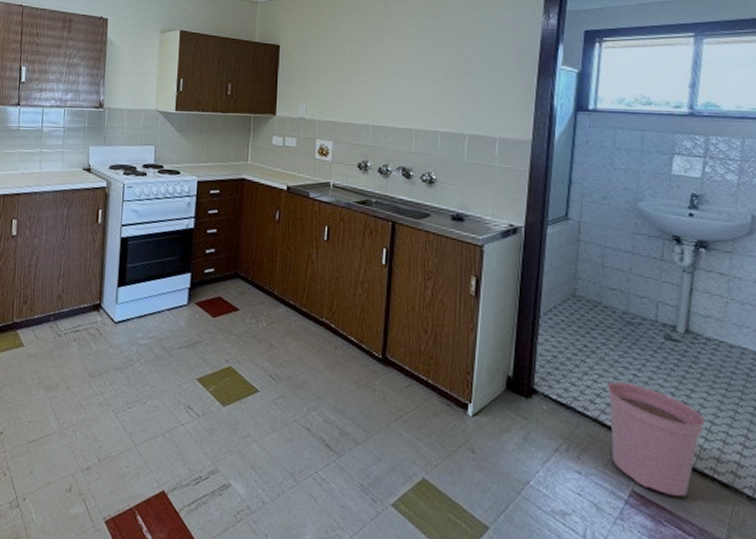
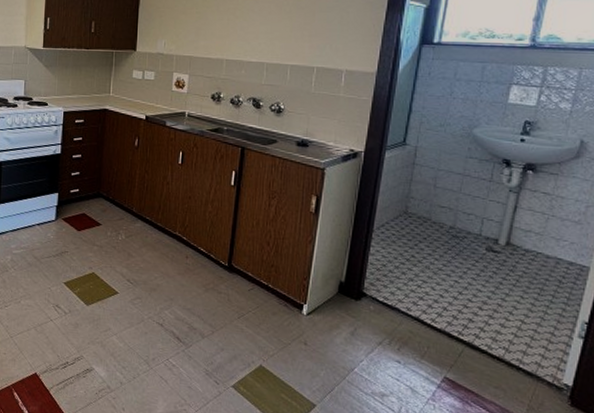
plant pot: present [608,381,706,497] -> none [430,287,517,383]

